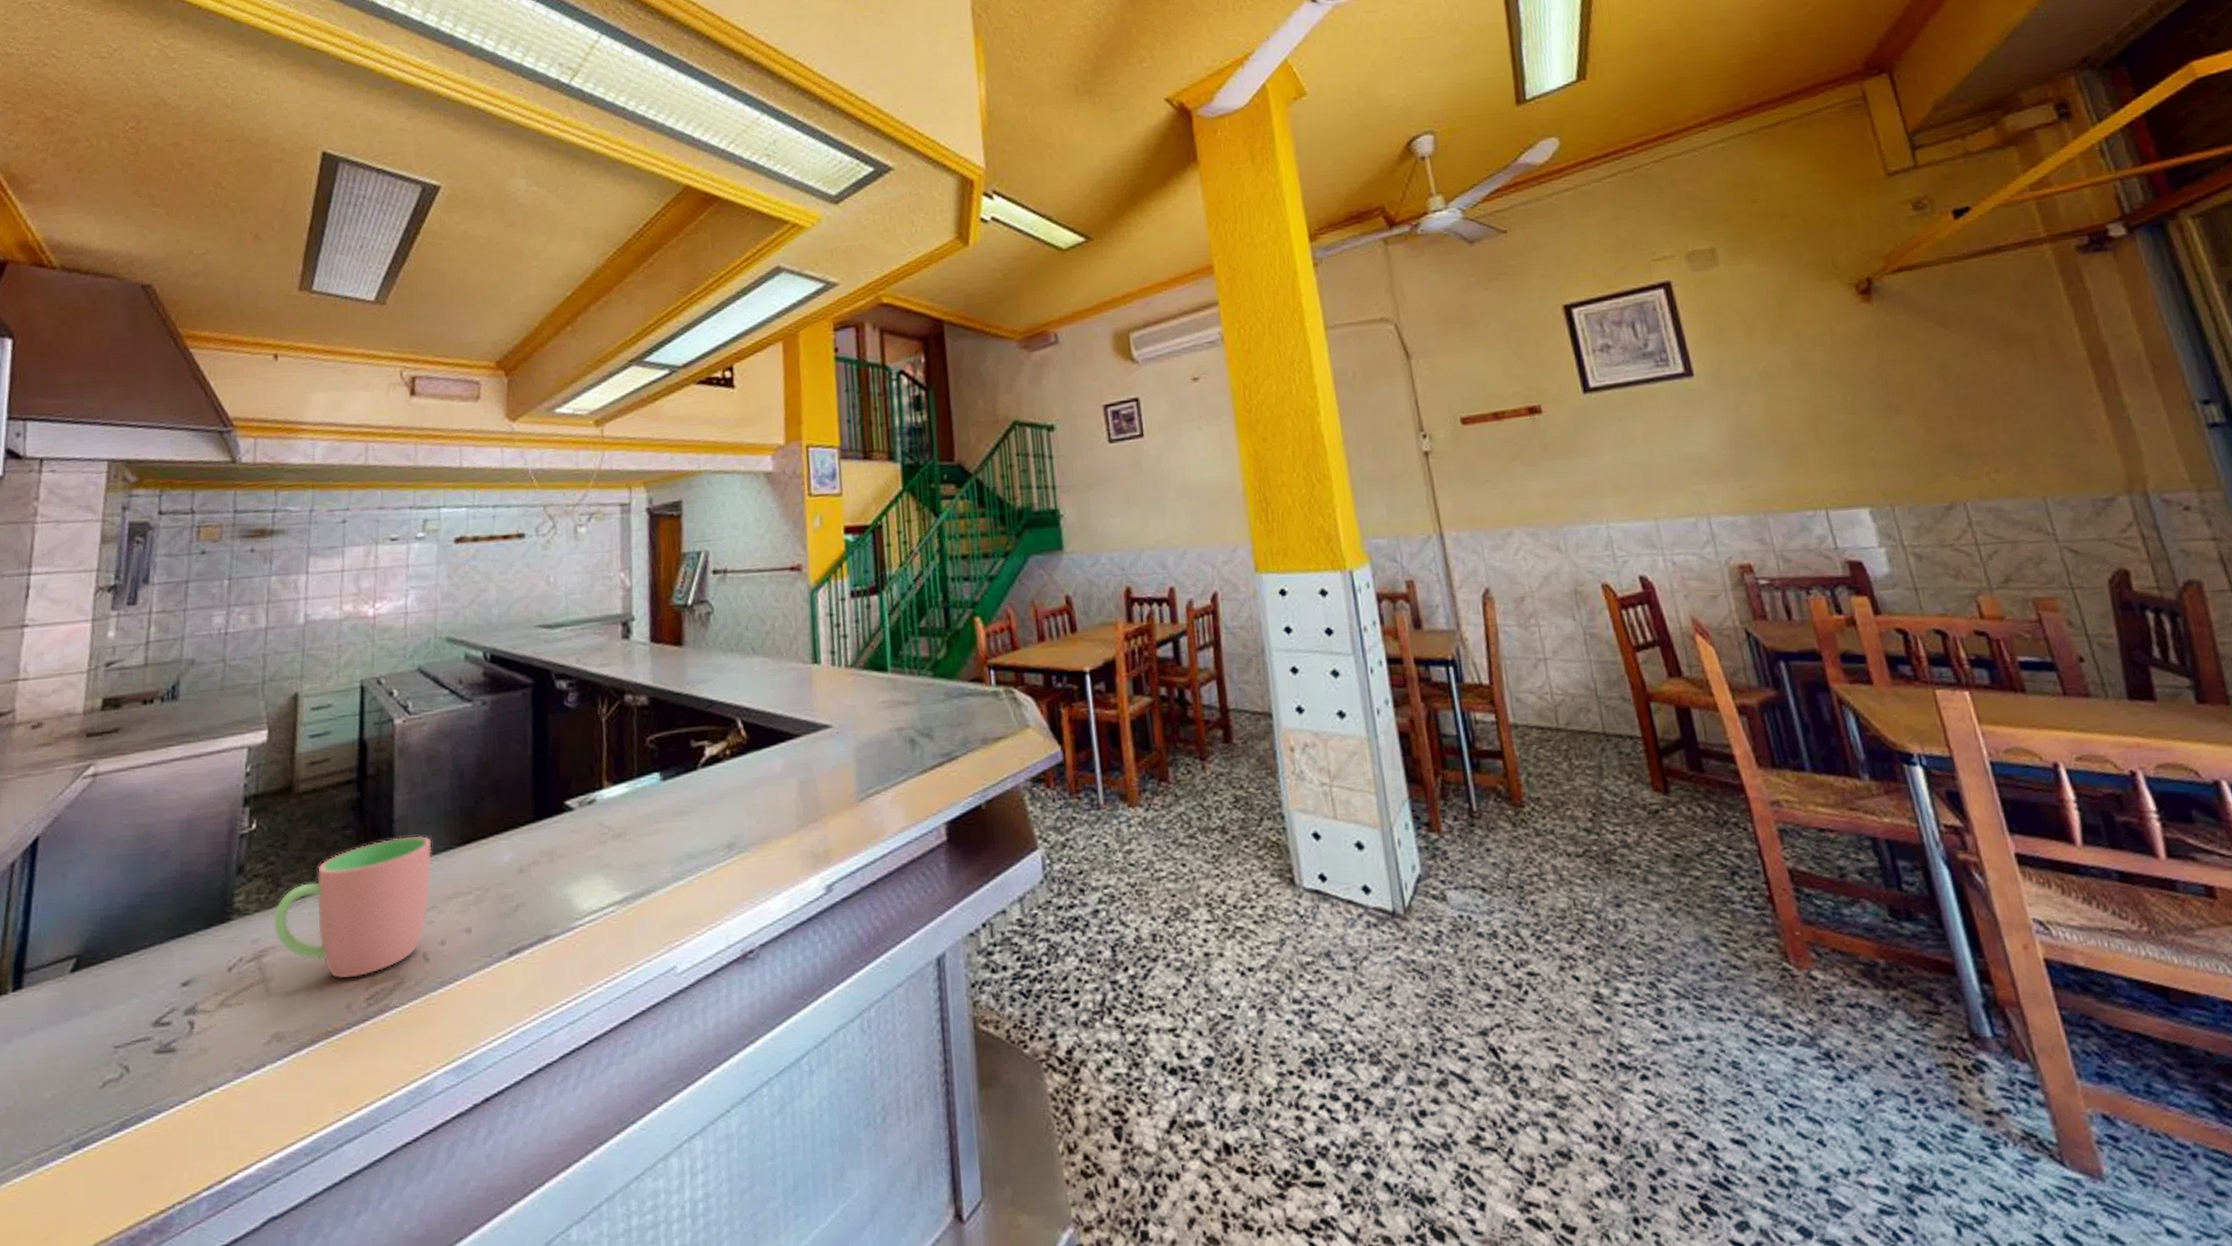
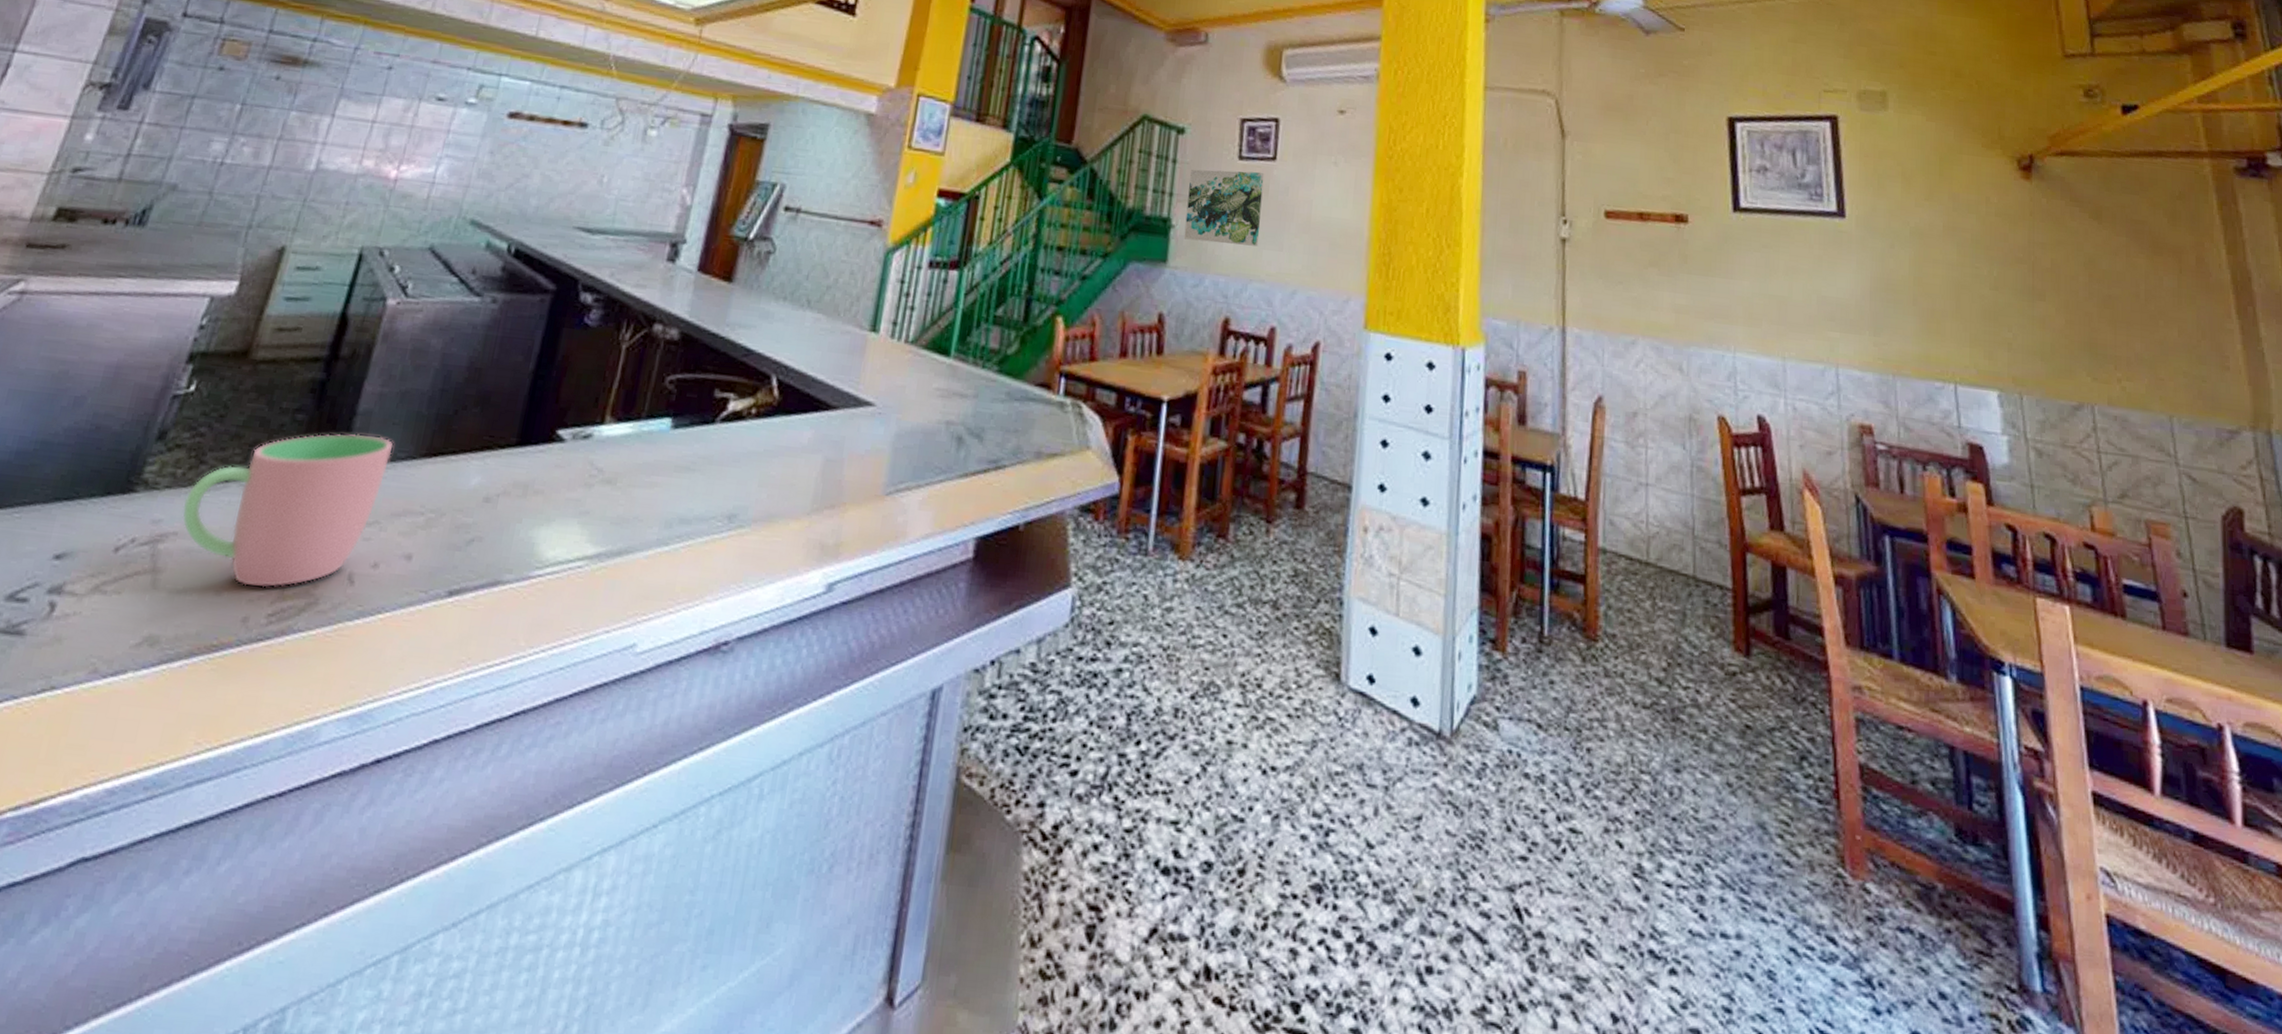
wall art: none [1068,450,1143,525] -> present [1183,169,1265,247]

